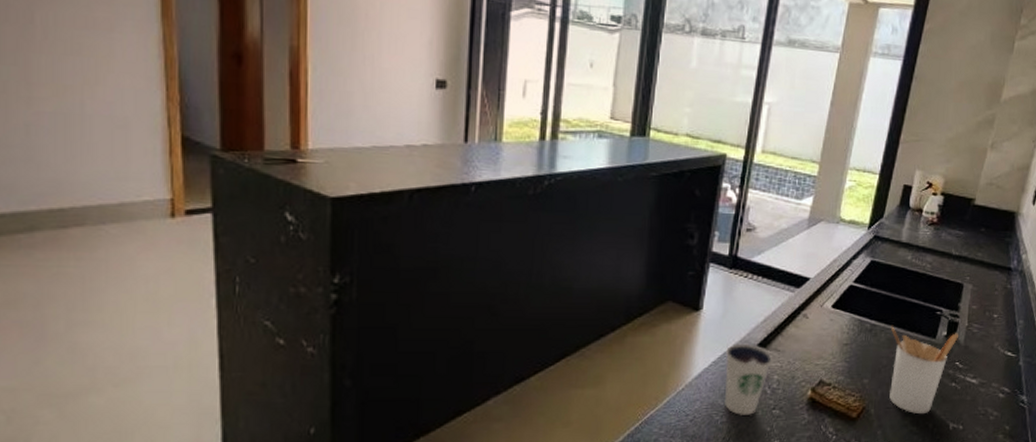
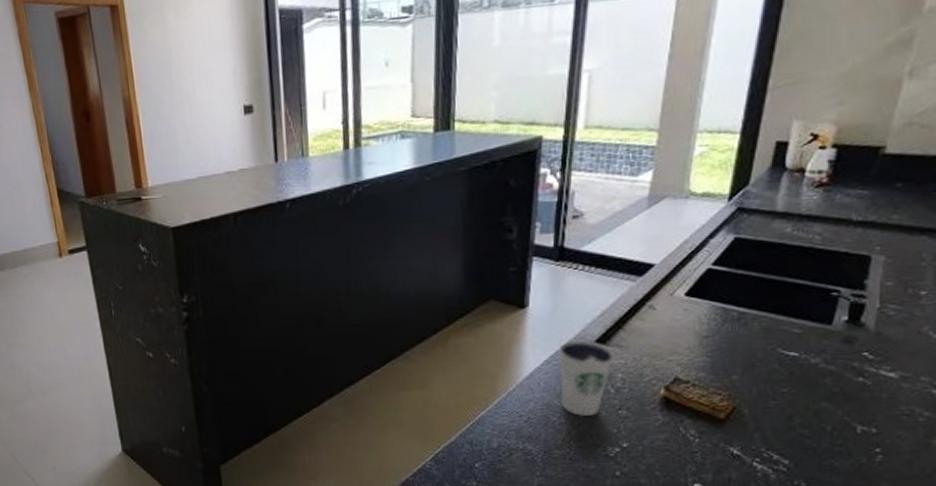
utensil holder: present [889,326,958,415] -> none [767,313,866,415]

